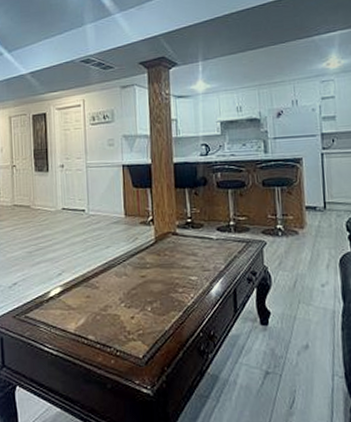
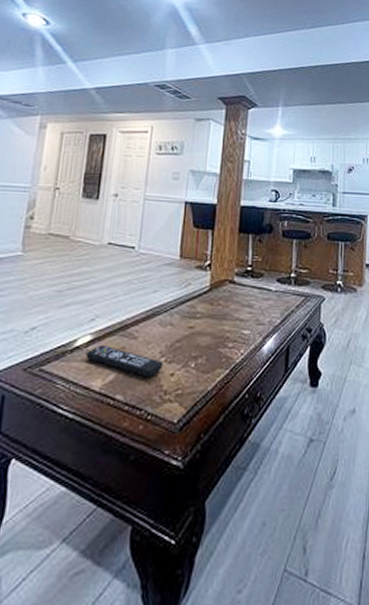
remote control: none [59,294,123,320] -> present [86,344,163,377]

